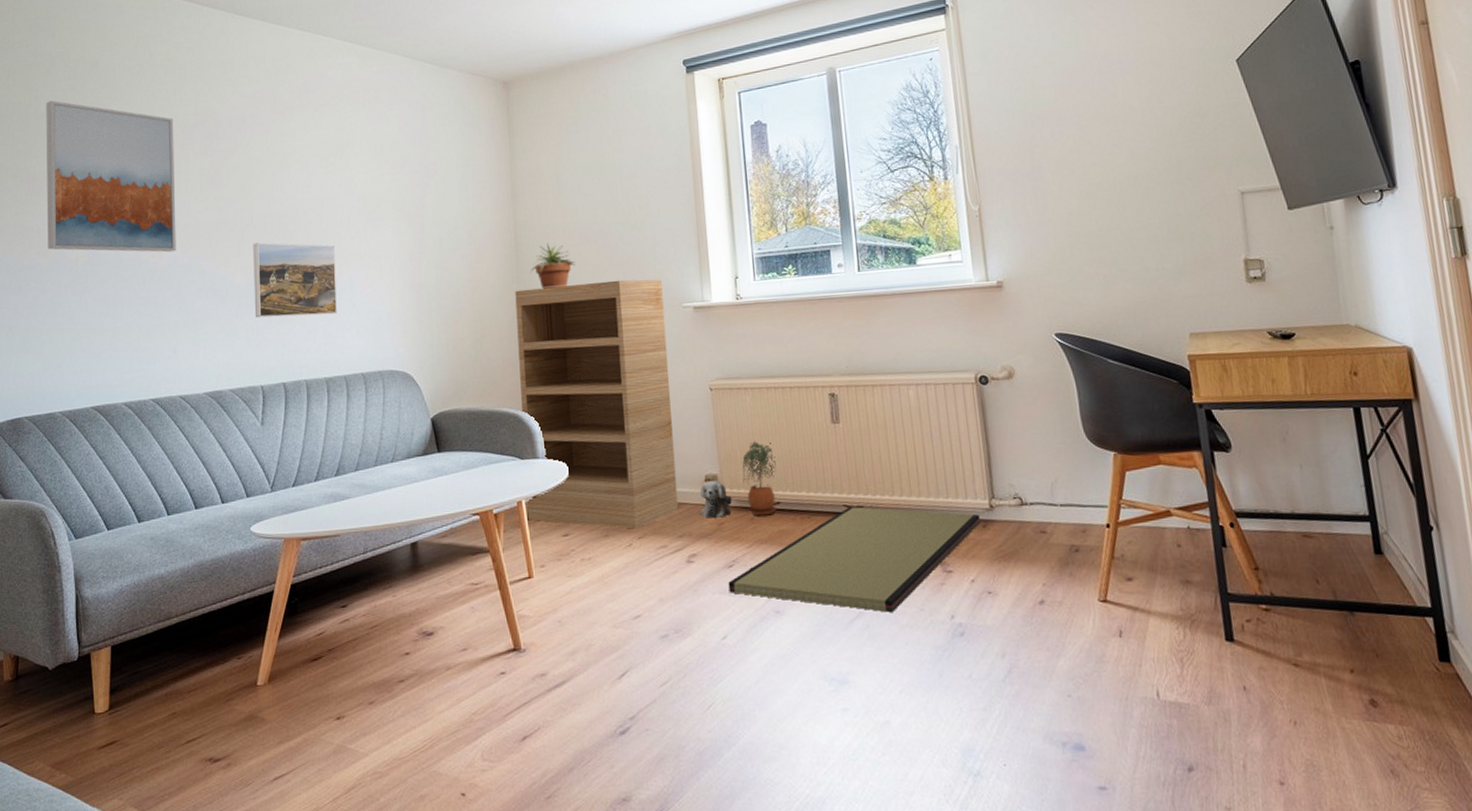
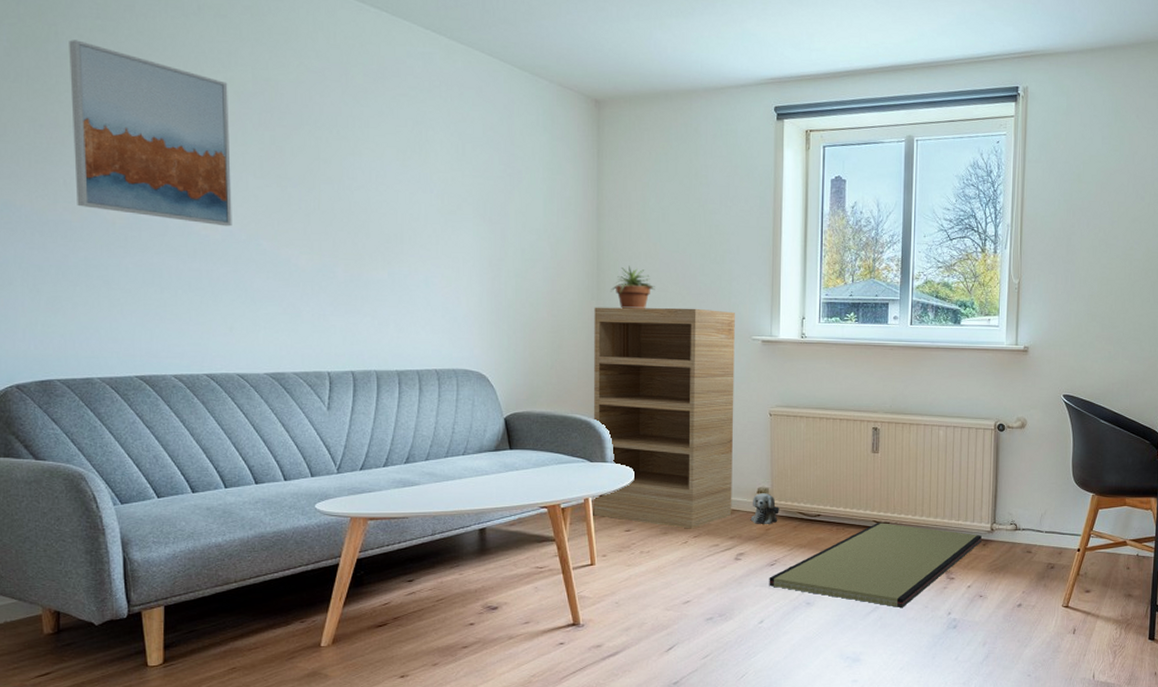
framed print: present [253,242,337,318] -> none [320,228,411,310]
potted plant: present [742,441,777,516] -> none [790,462,821,525]

